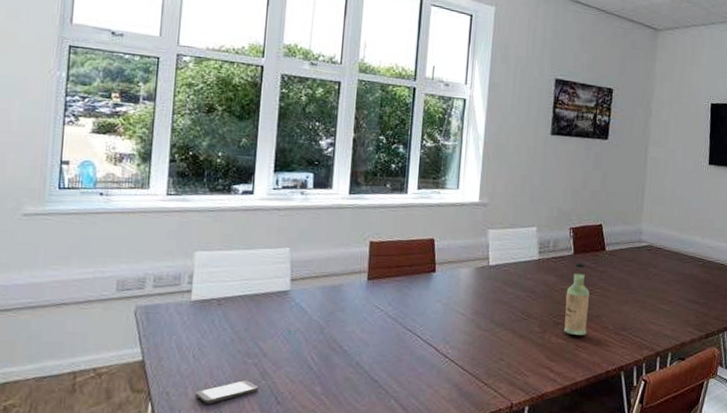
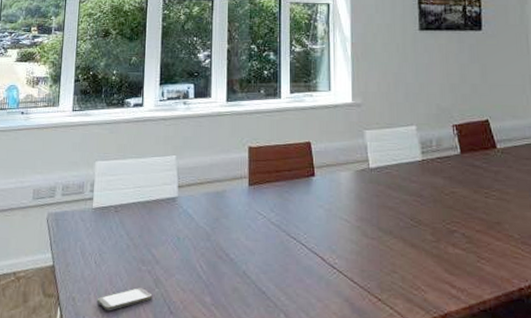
bottle: present [564,262,589,335] -> none [457,162,487,245]

